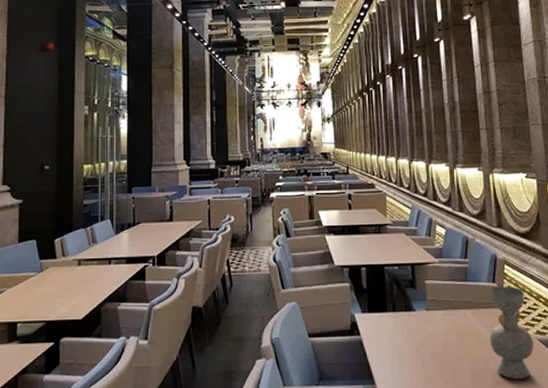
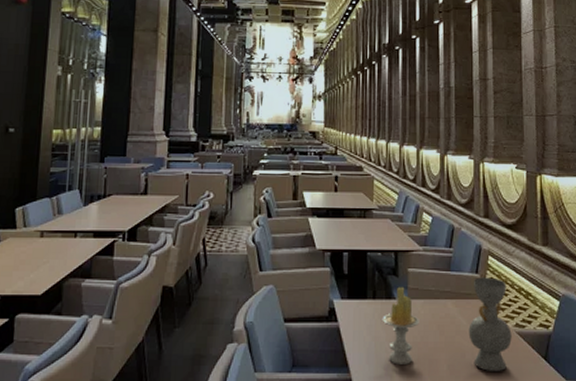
candle: none [403,298,440,375] -> present [382,286,419,365]

